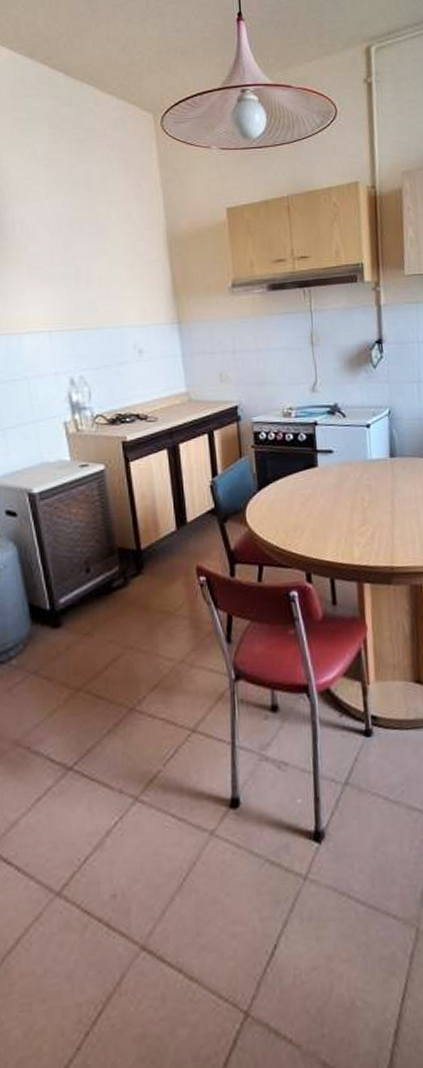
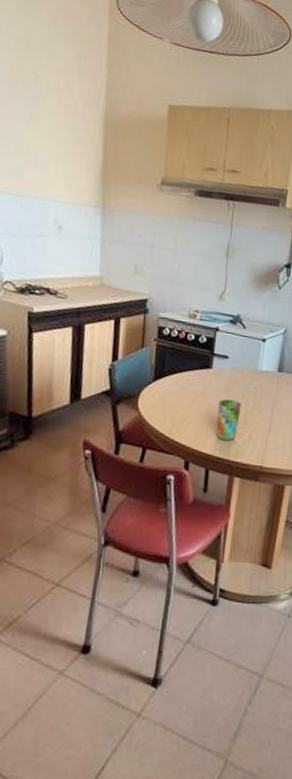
cup: none [331,496,358,544] -> present [216,399,242,441]

